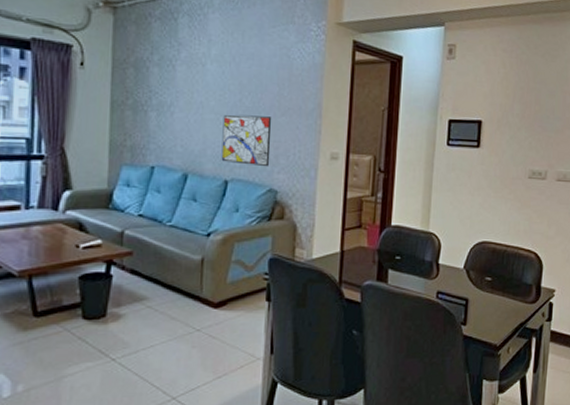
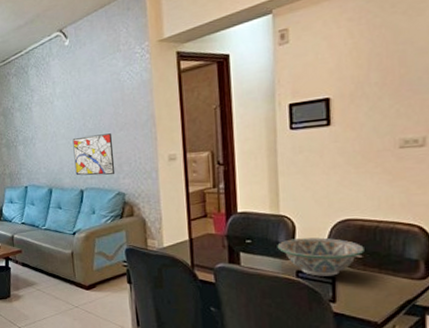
decorative bowl: none [423,258,494,298] -> present [277,237,364,277]

